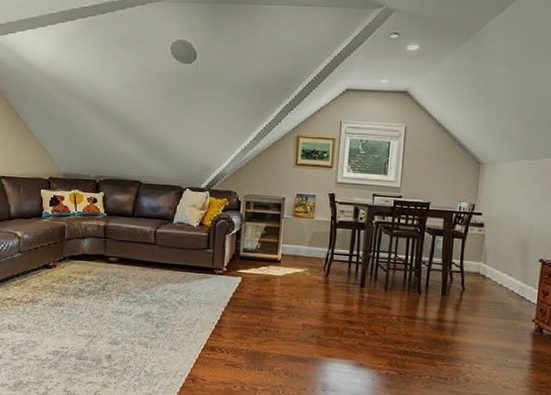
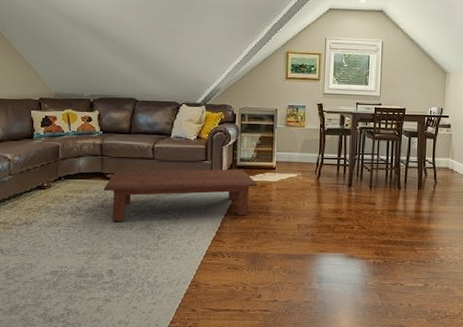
coffee table: none [106,254,261,310] -> present [104,169,258,222]

